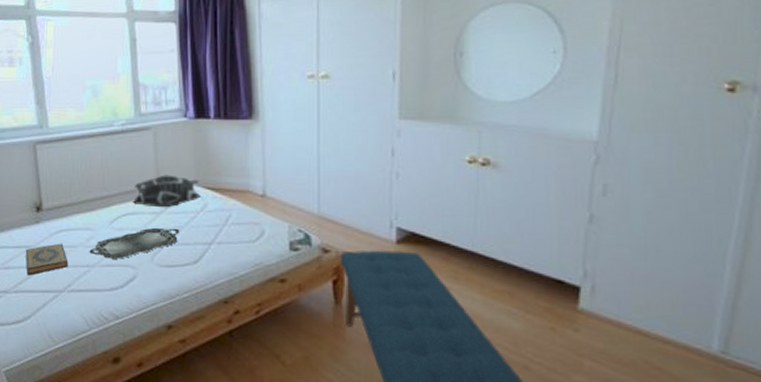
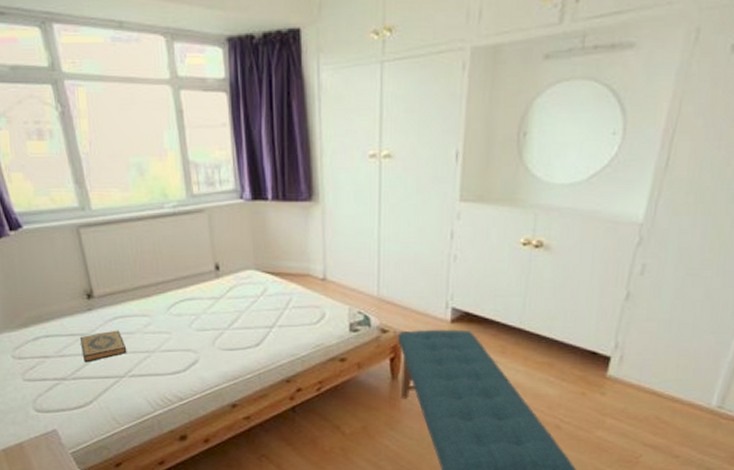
serving tray: present [89,227,180,260] -> none [148,312,240,346]
decorative pillow: present [132,175,202,208] -> none [189,259,262,293]

